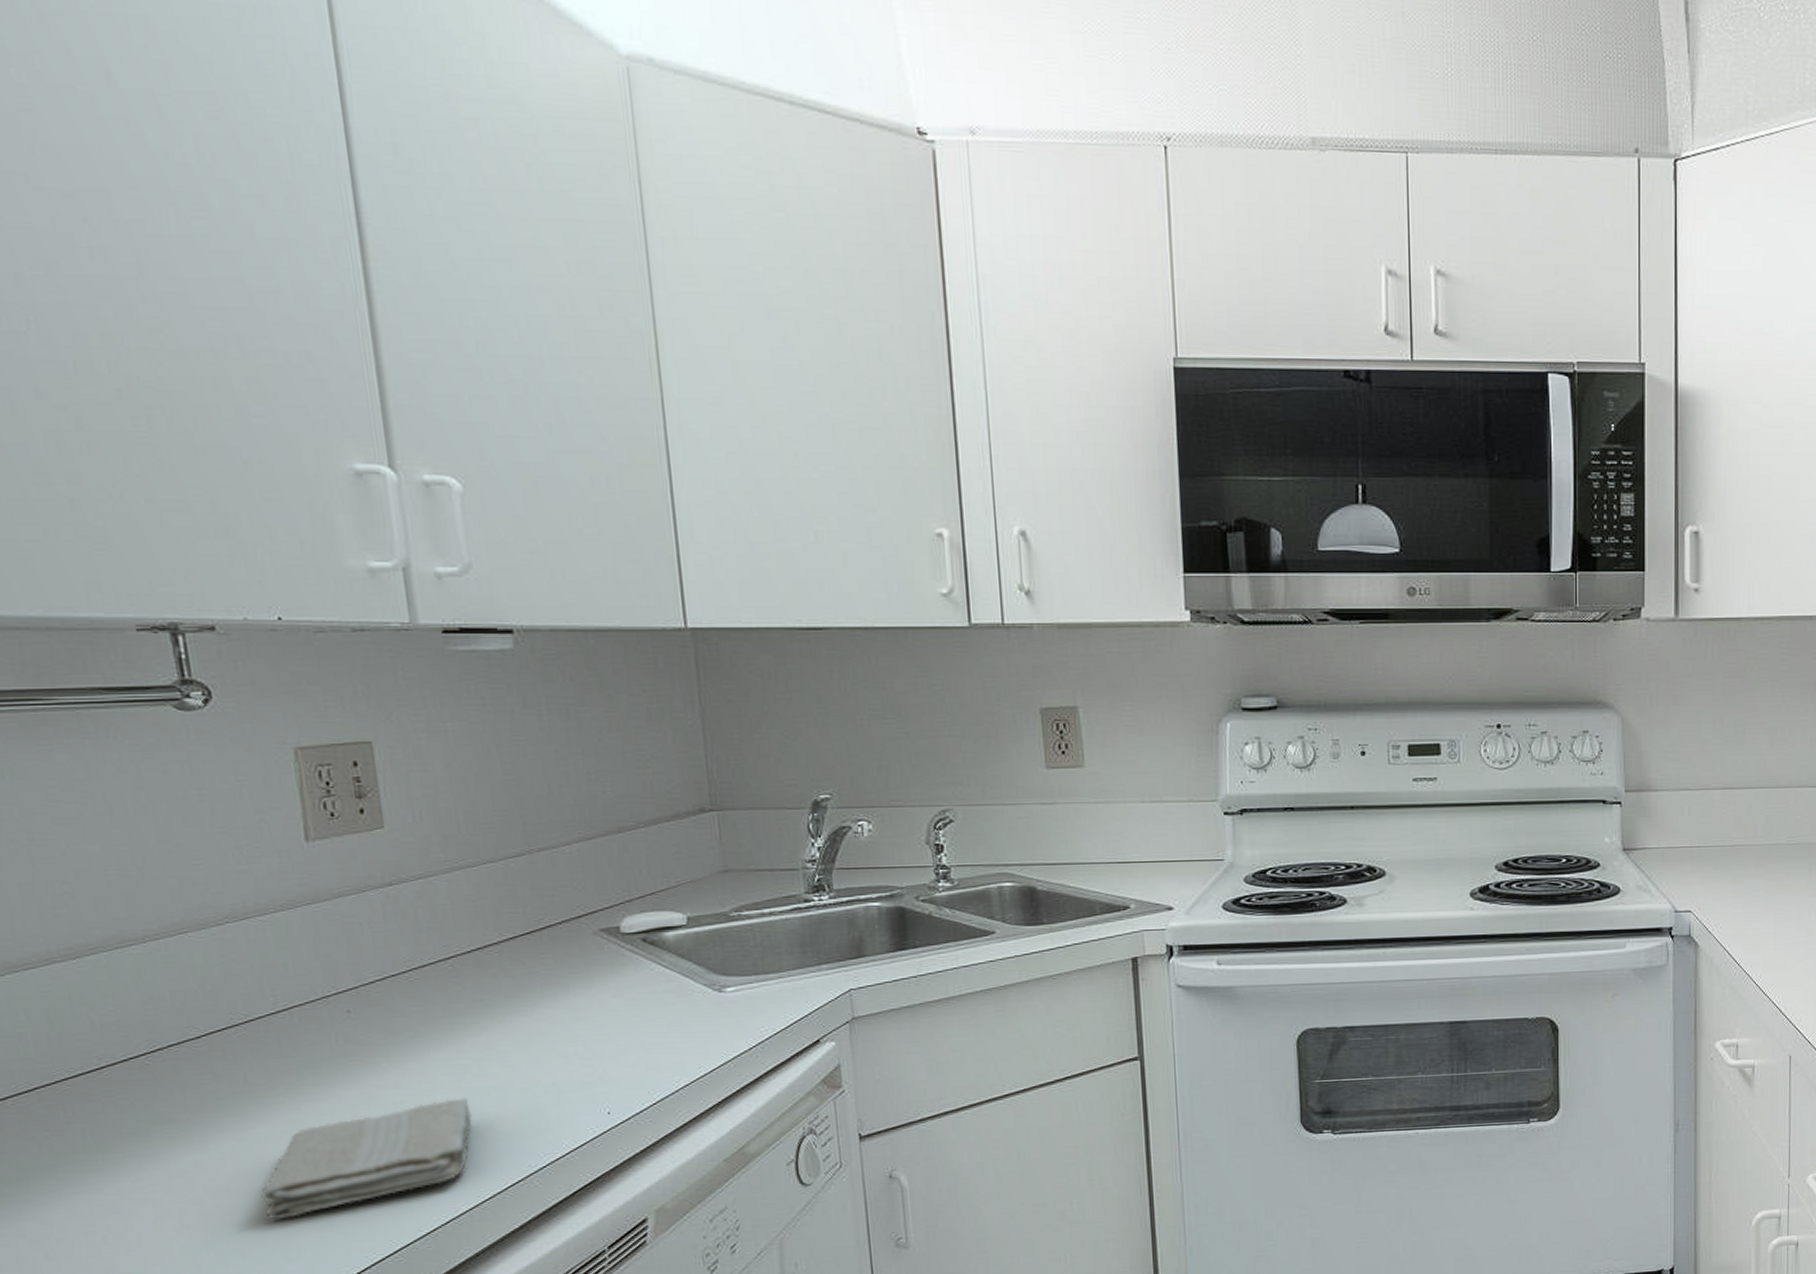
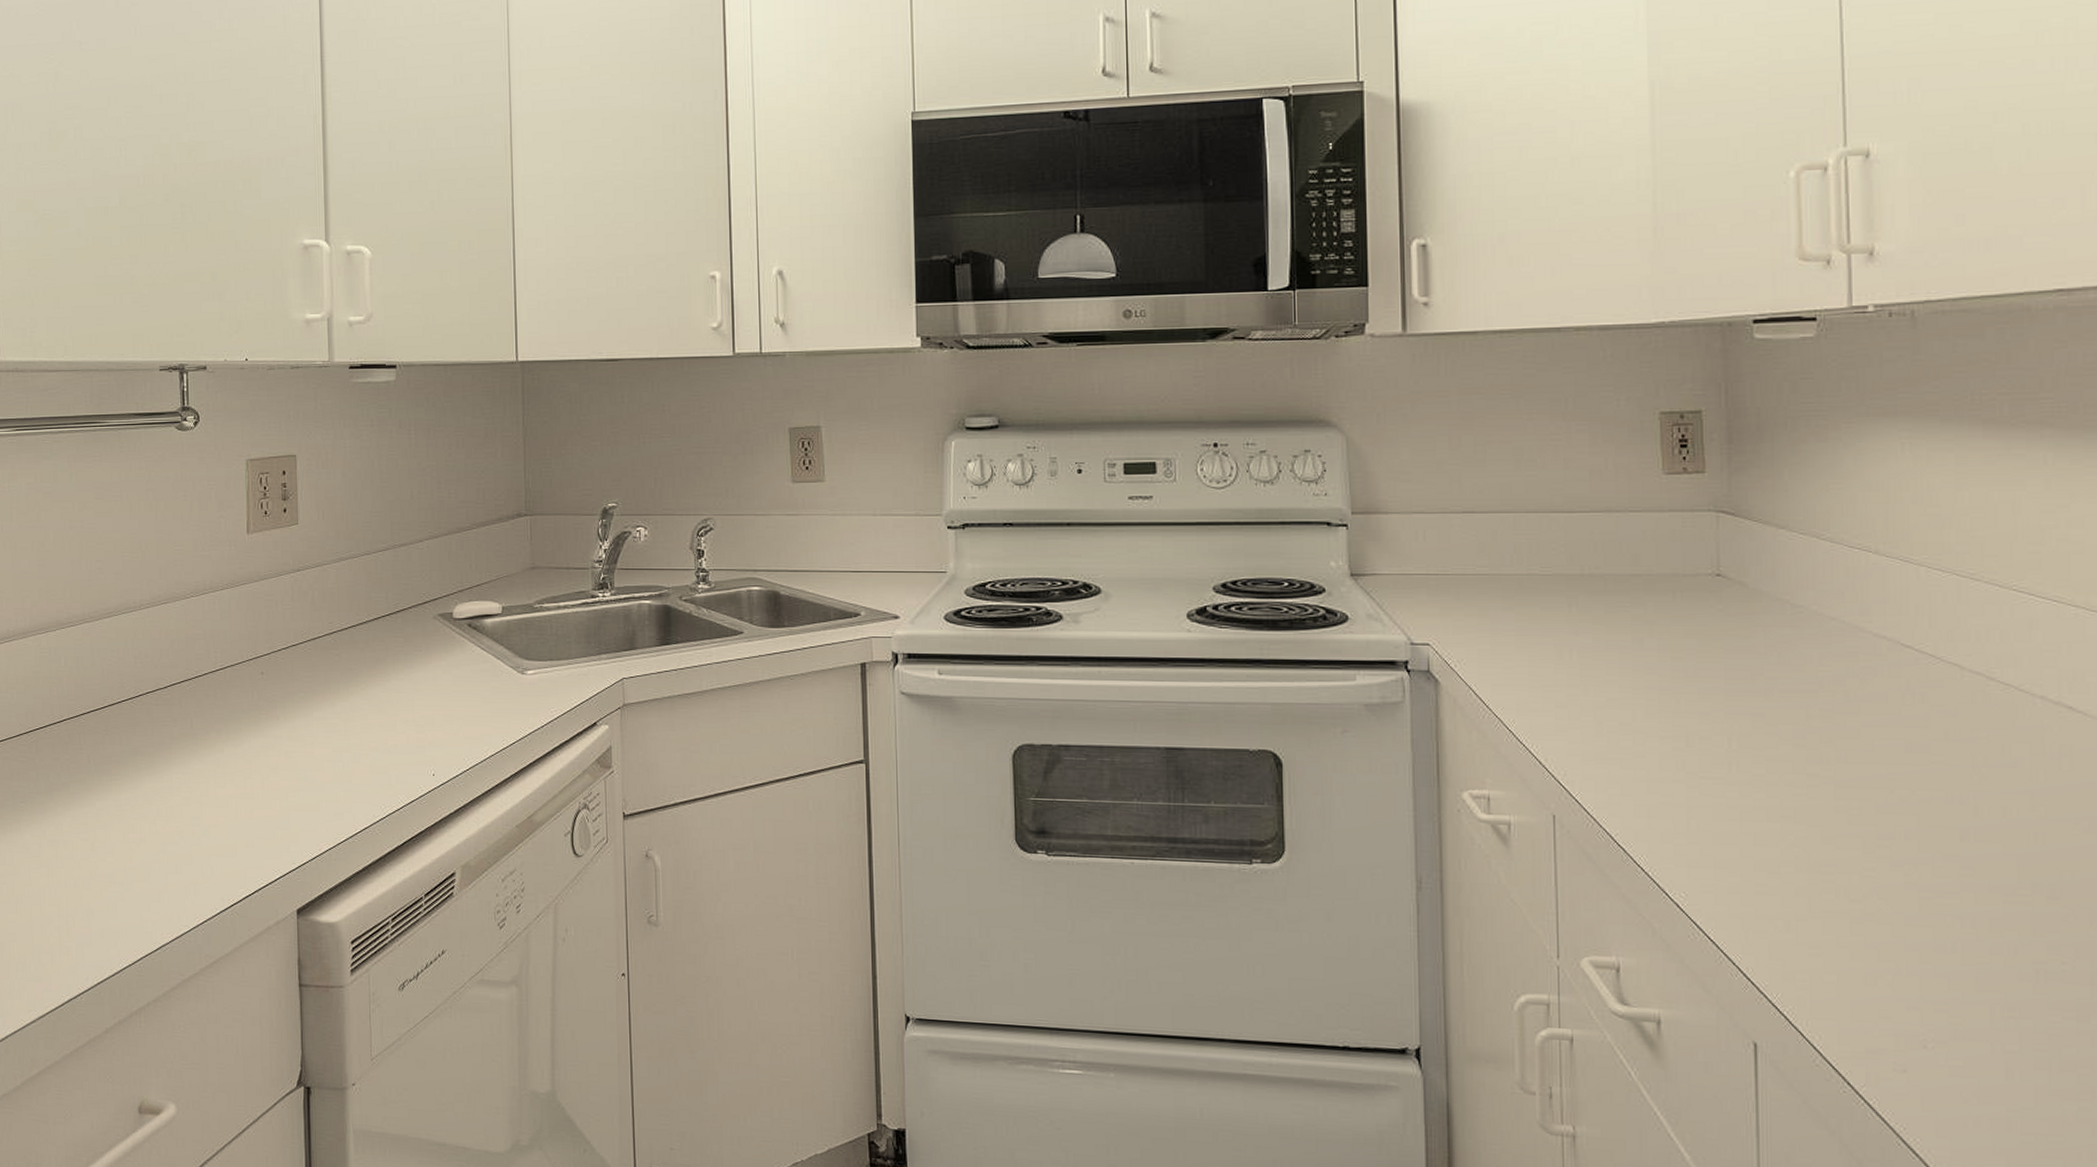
washcloth: present [260,1098,472,1220] -> none [192,752,337,843]

